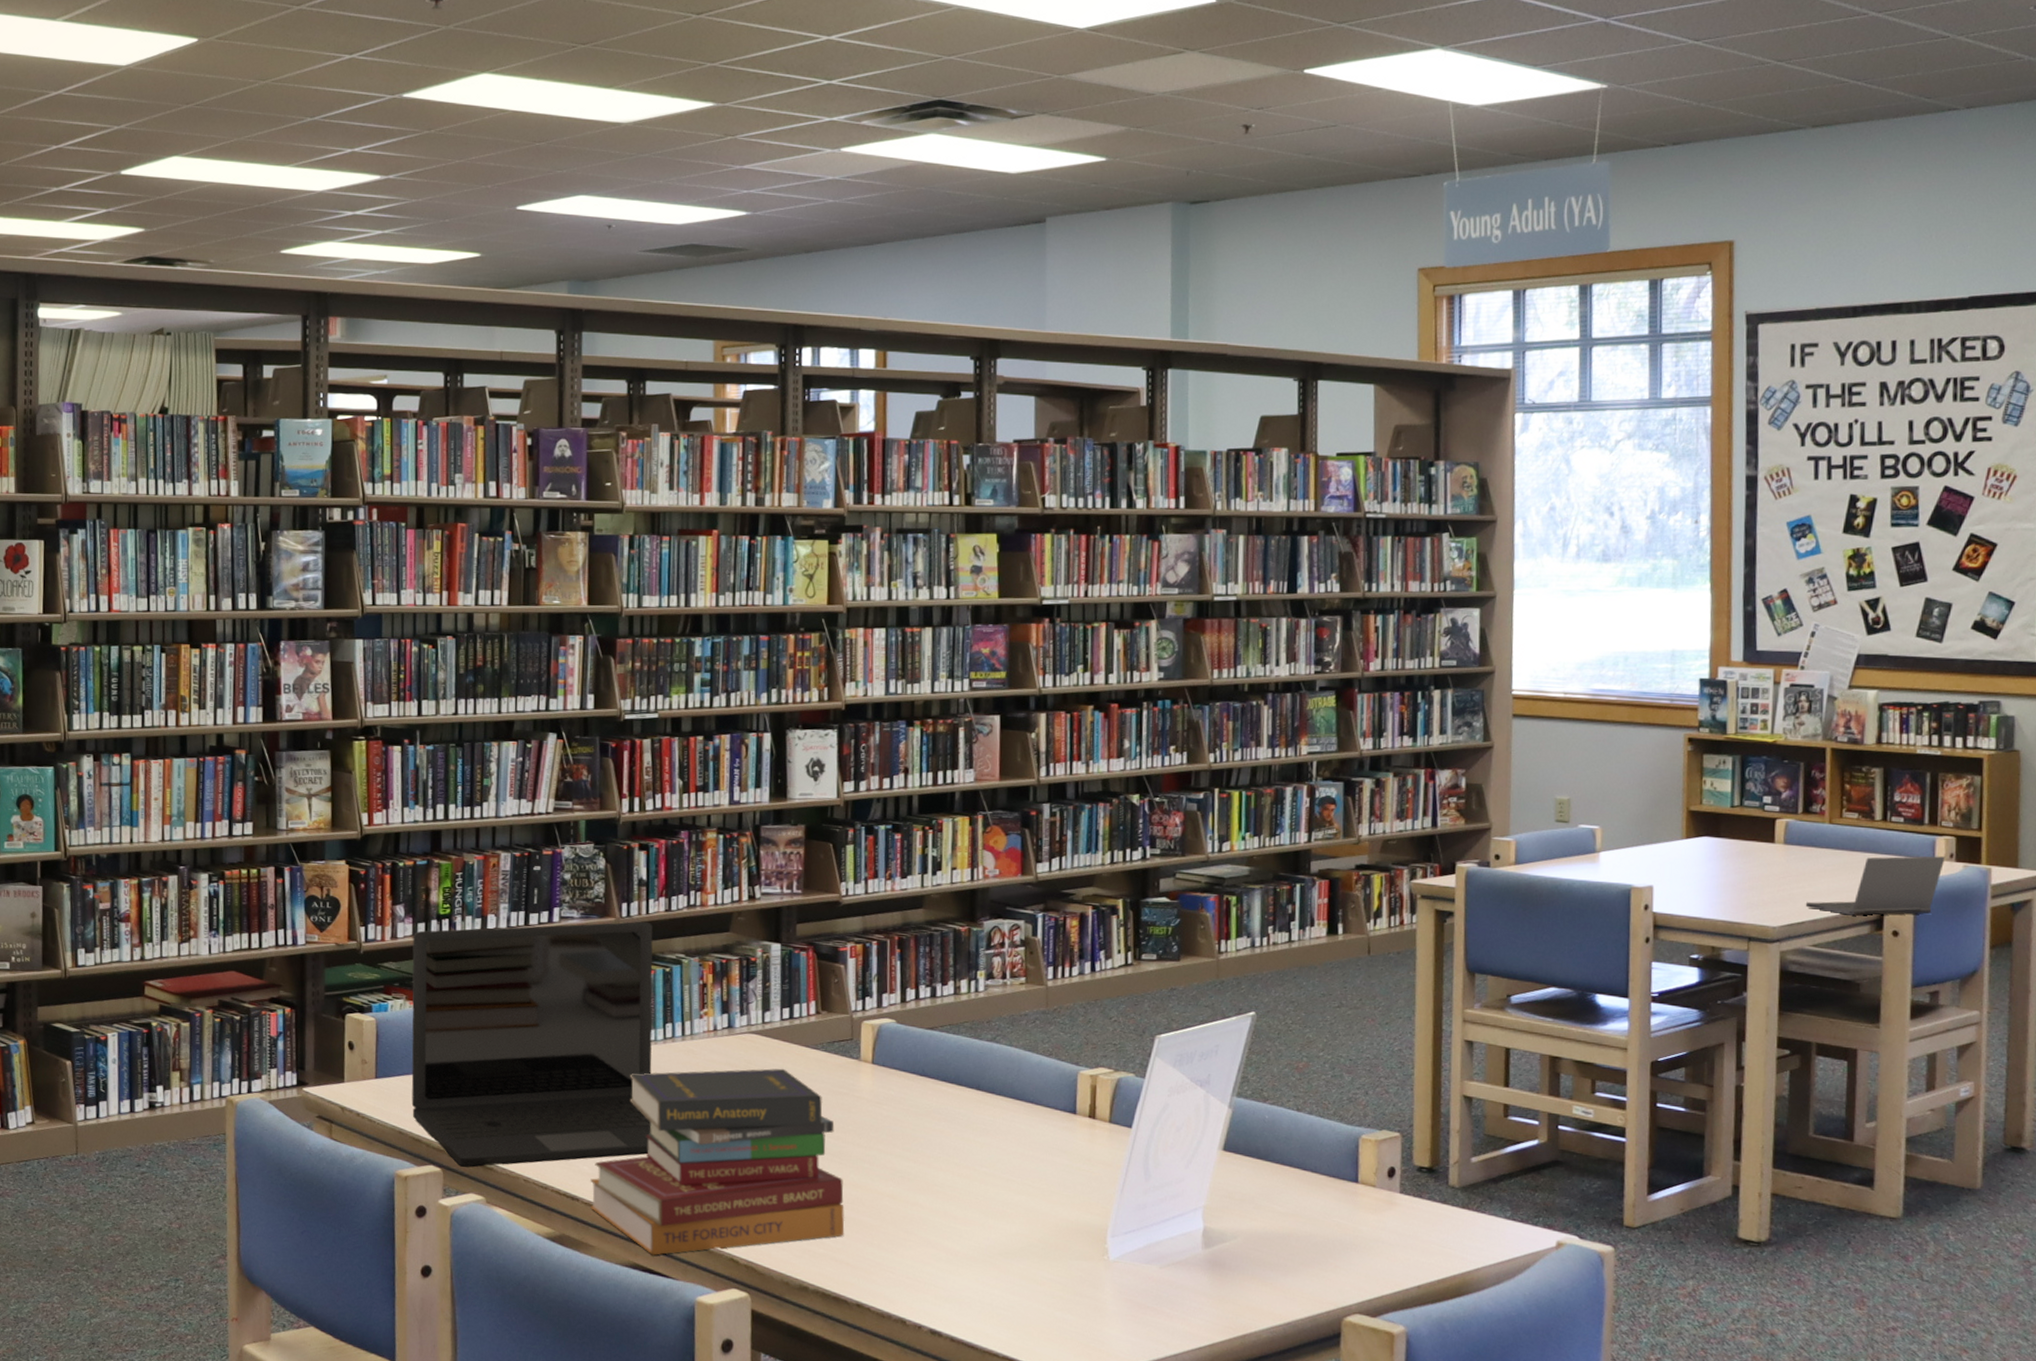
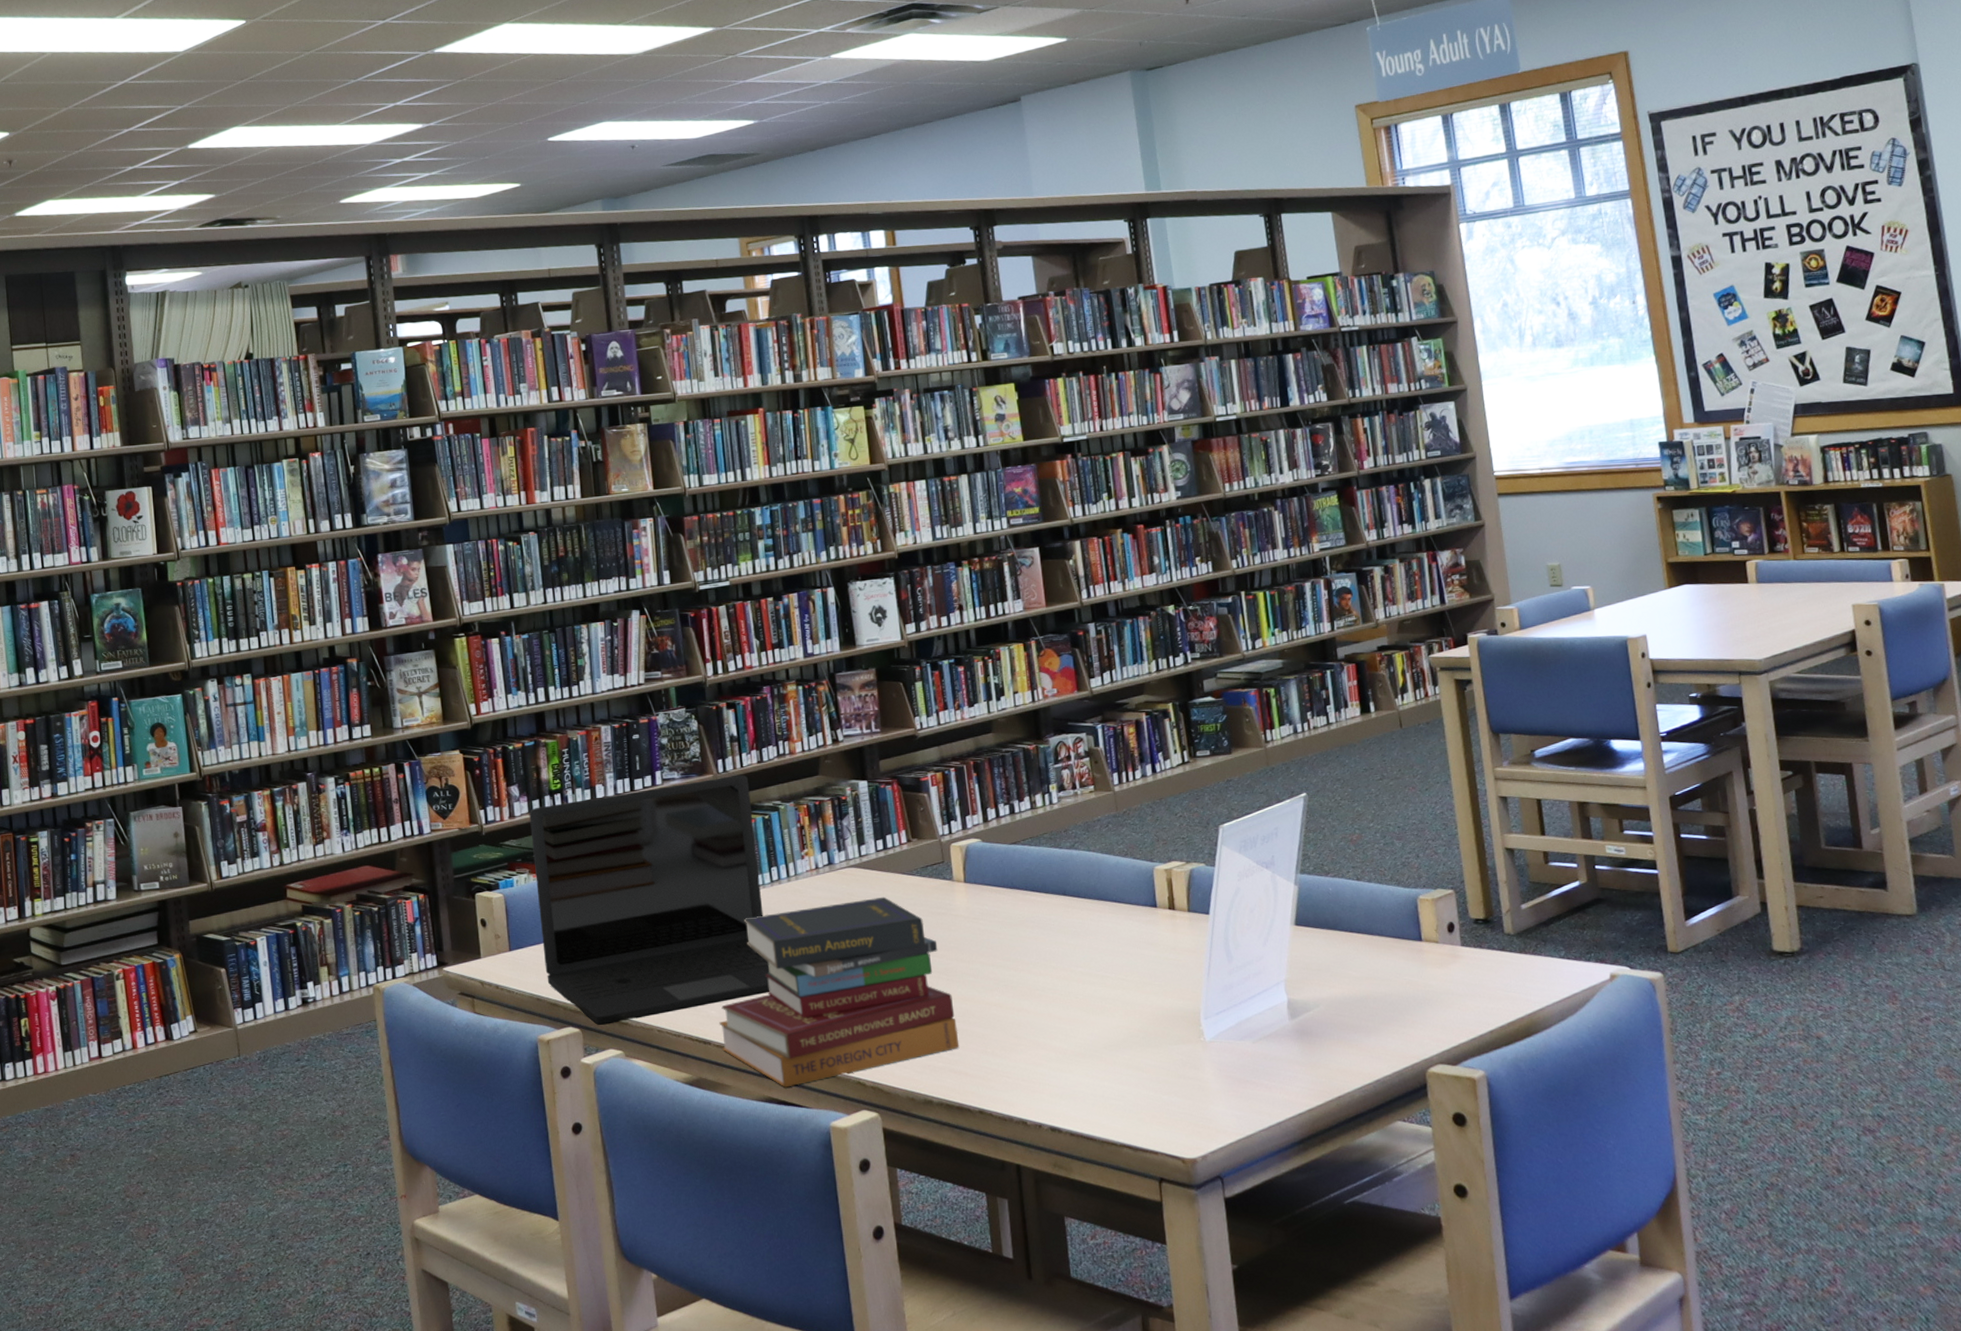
laptop computer: present [1805,856,1946,916] -> none [1784,578,1902,641]

